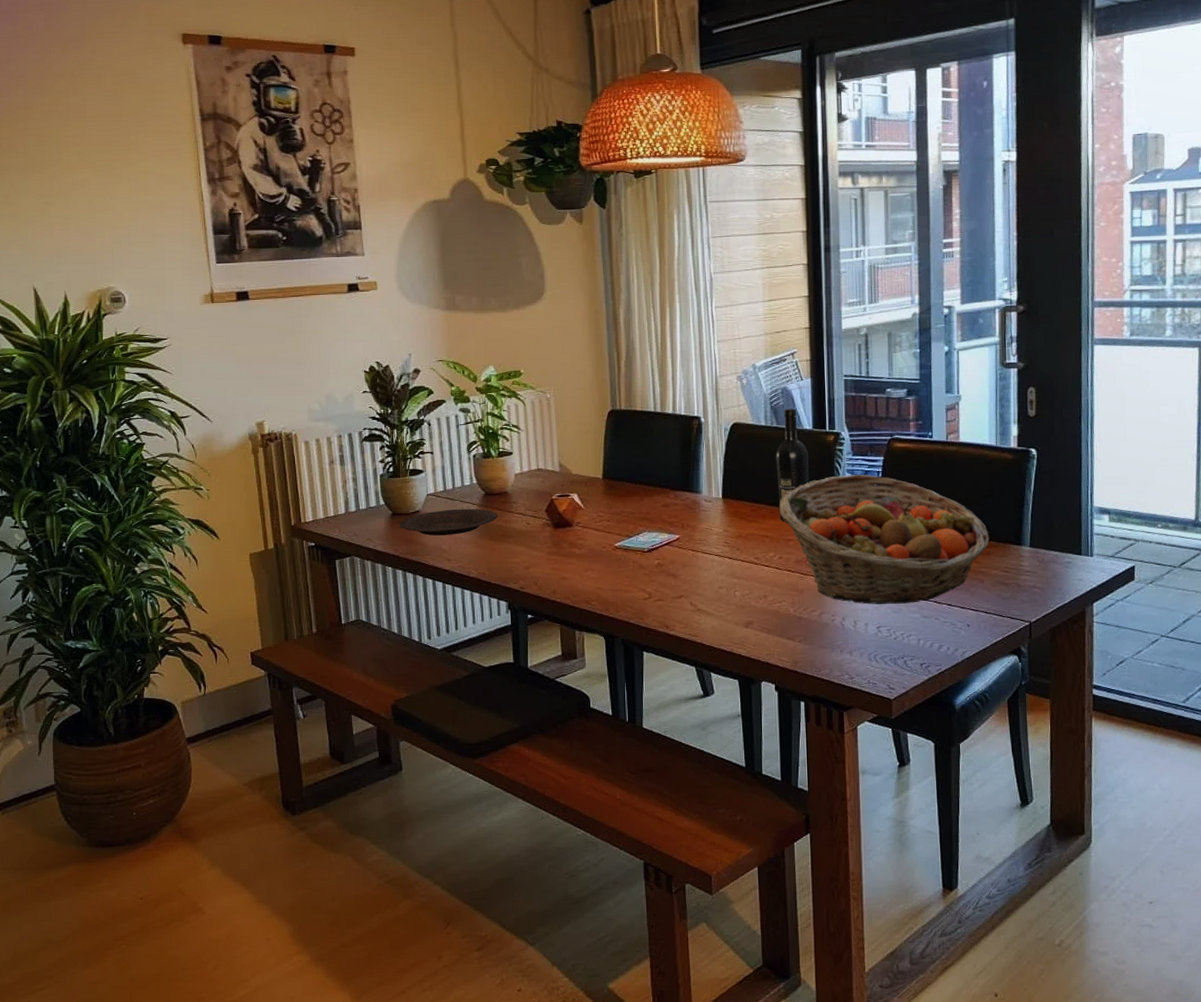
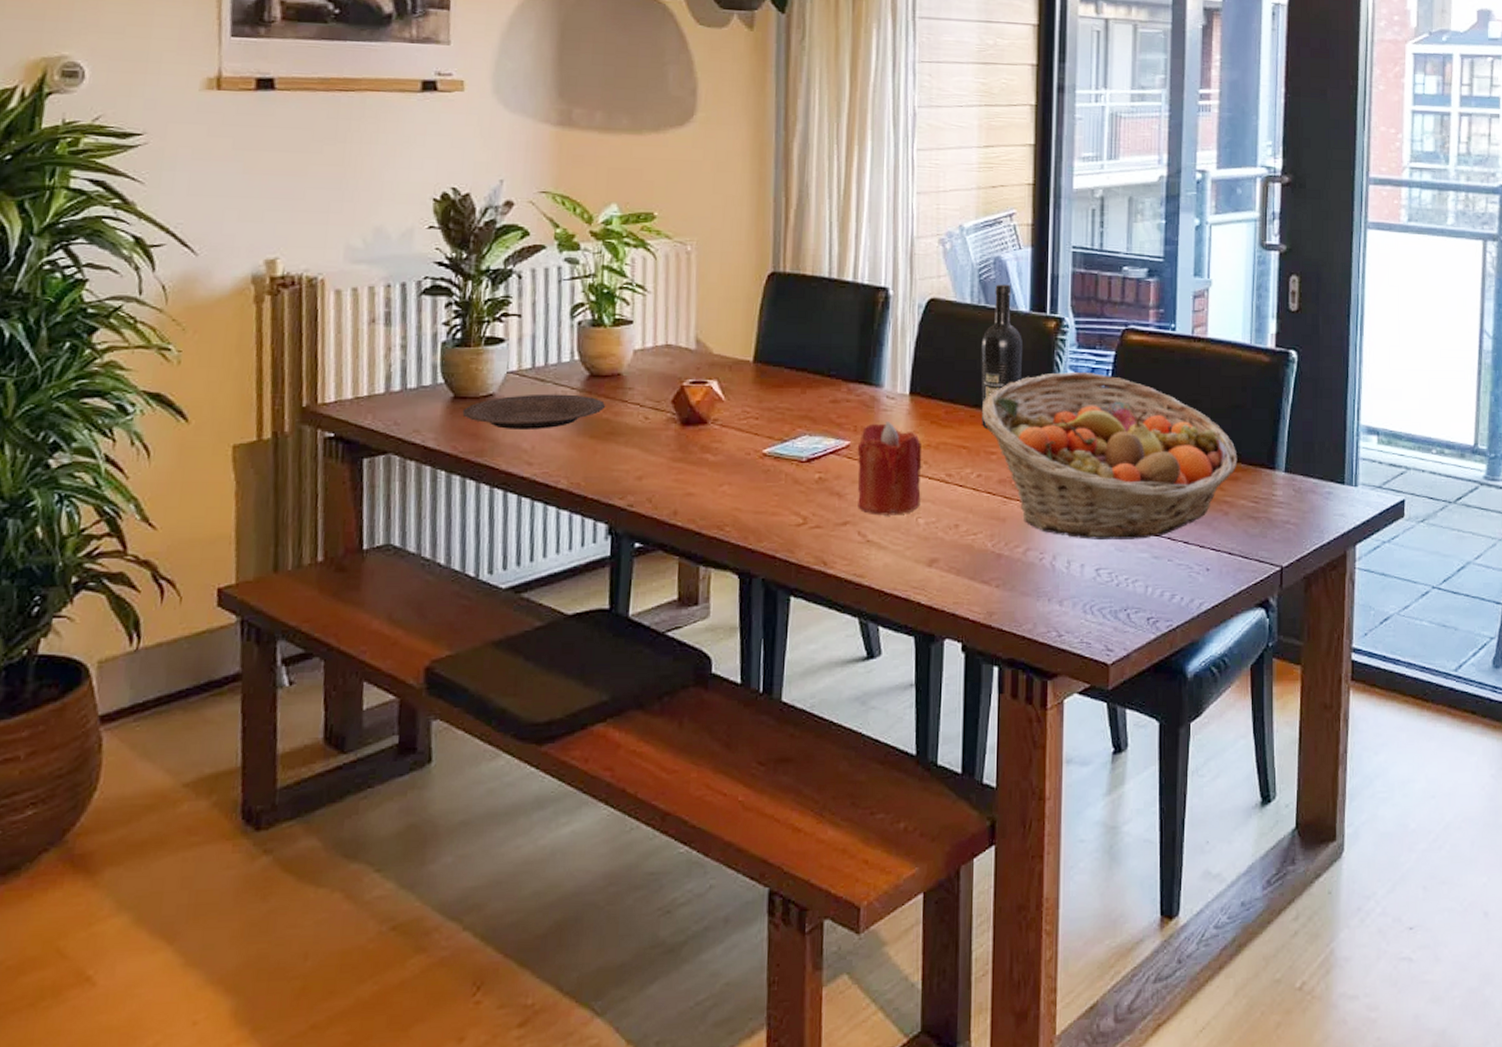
candle: none [685,519,736,590] -> present [857,422,922,516]

